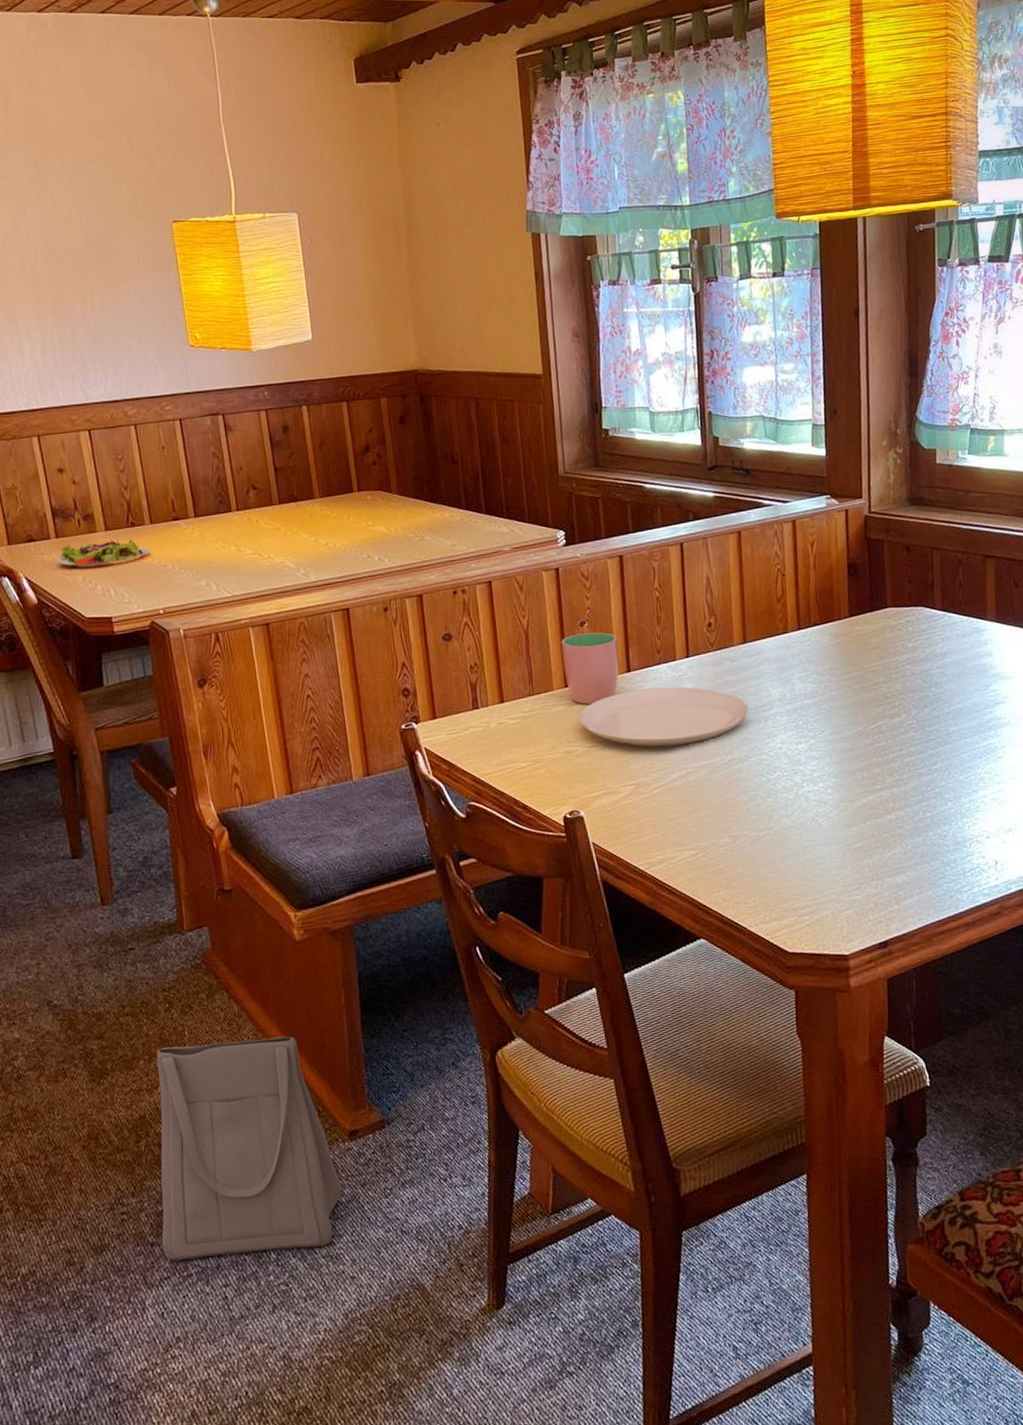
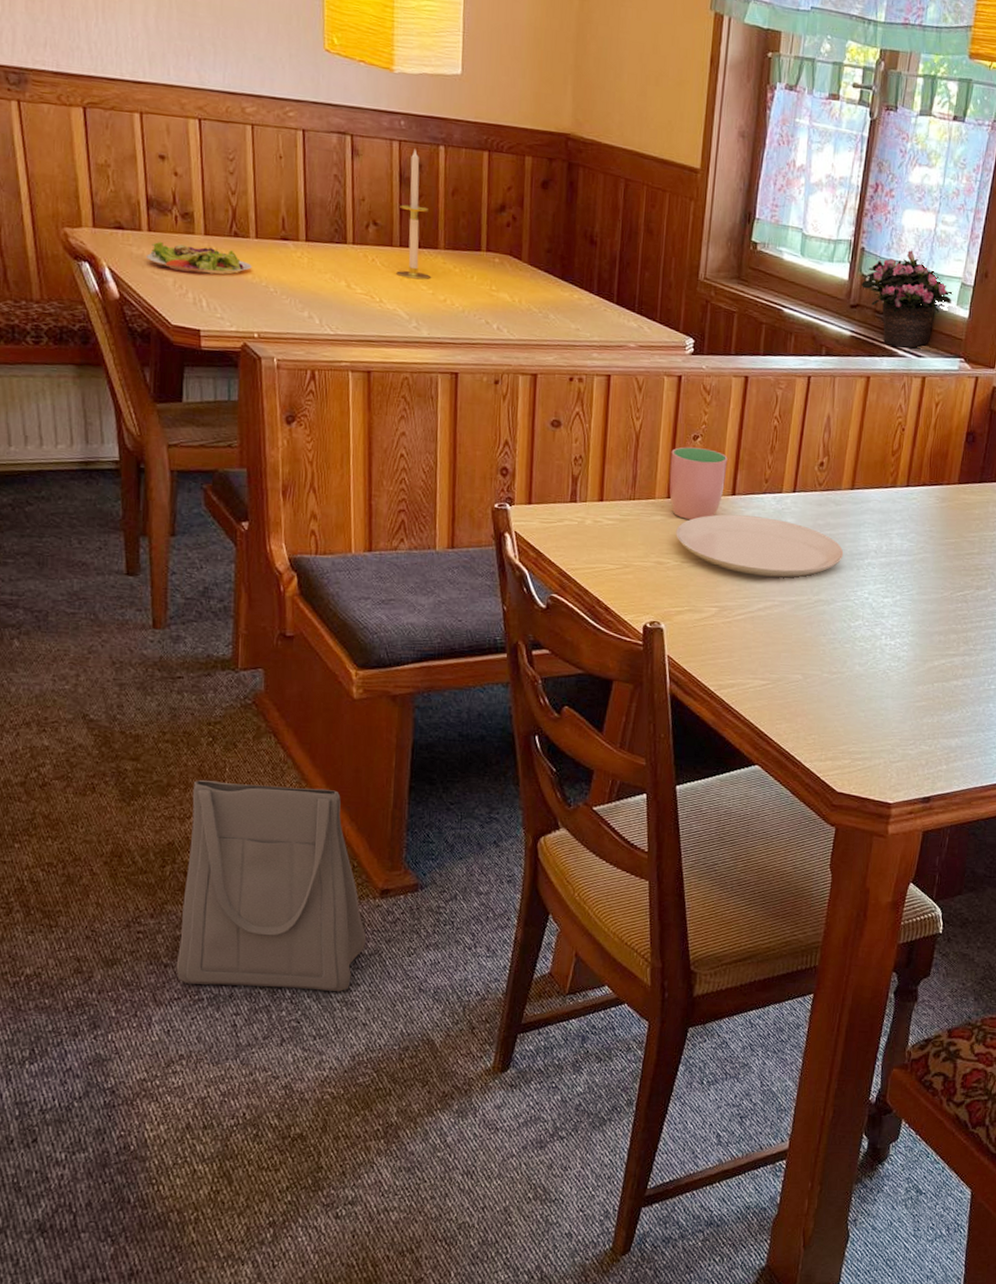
candle: none [274,414,311,532] -> present [396,149,430,280]
potted flower: none [715,405,807,499] -> present [862,251,953,349]

